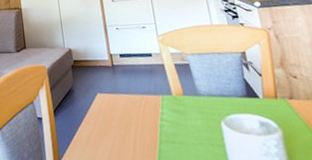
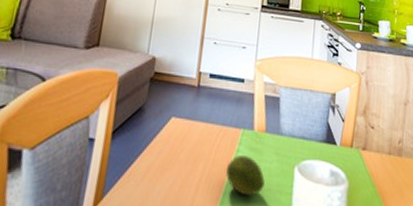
fruit: none [155,117,196,151] -> present [225,155,265,196]

